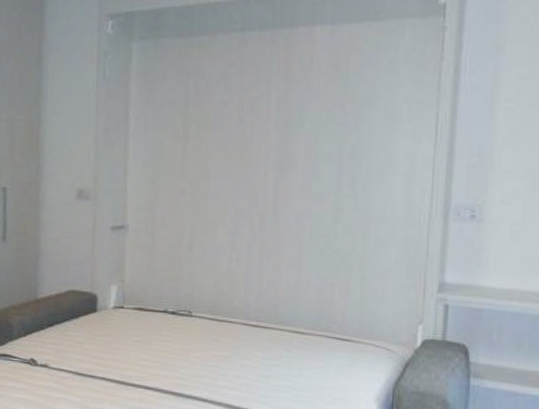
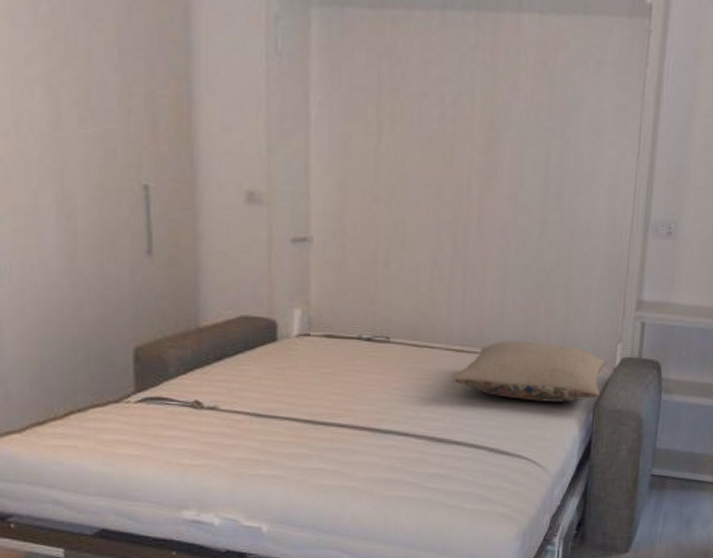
pillow: none [249,318,406,381] -> present [452,340,606,402]

